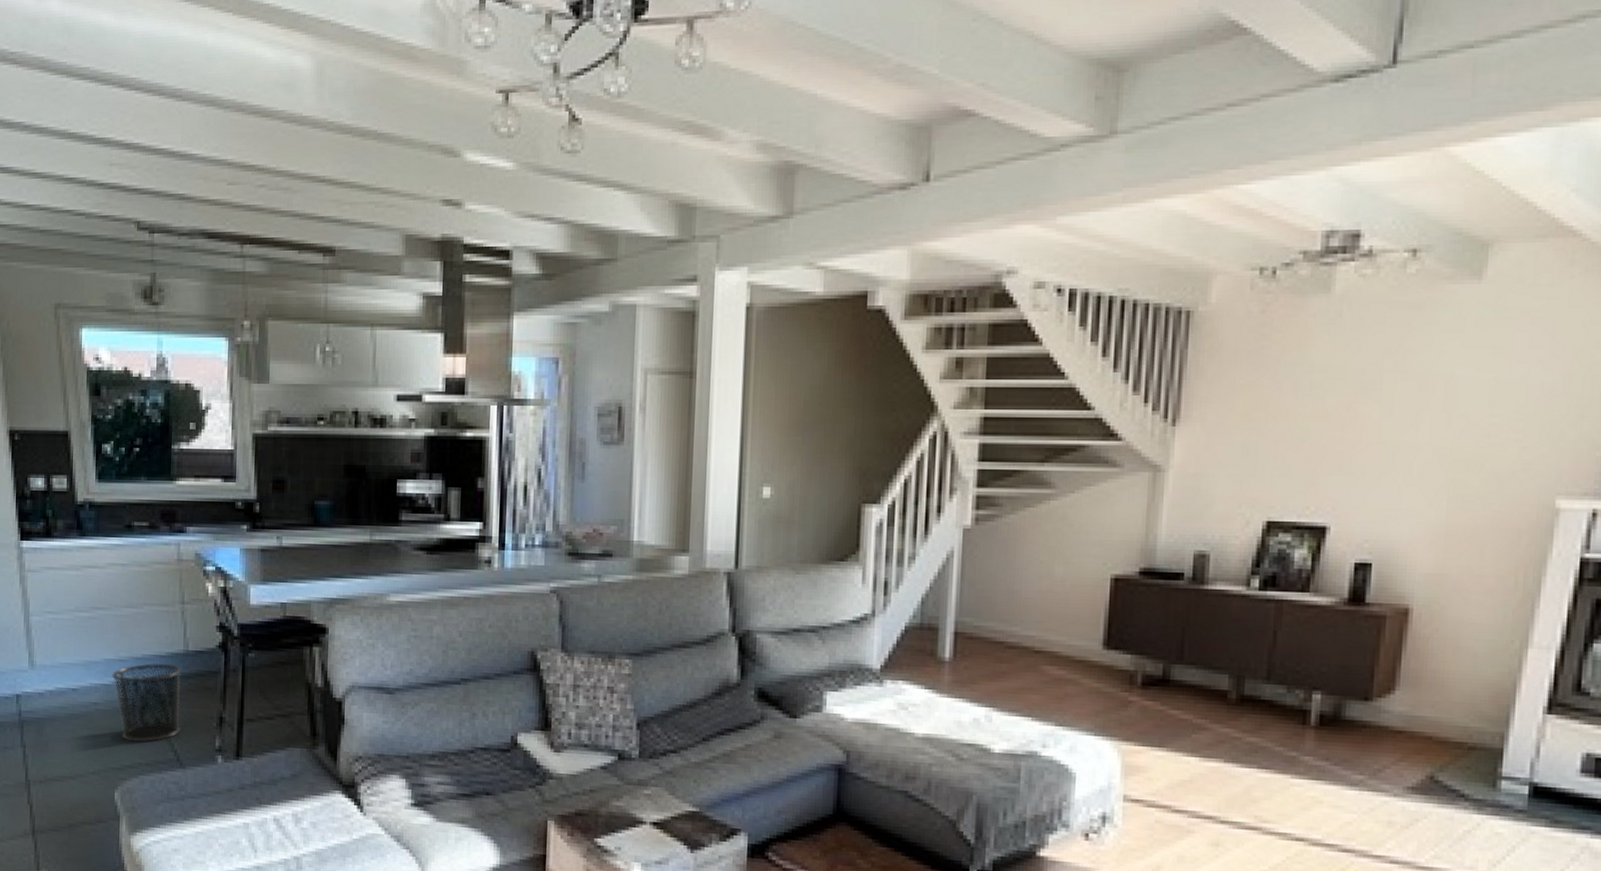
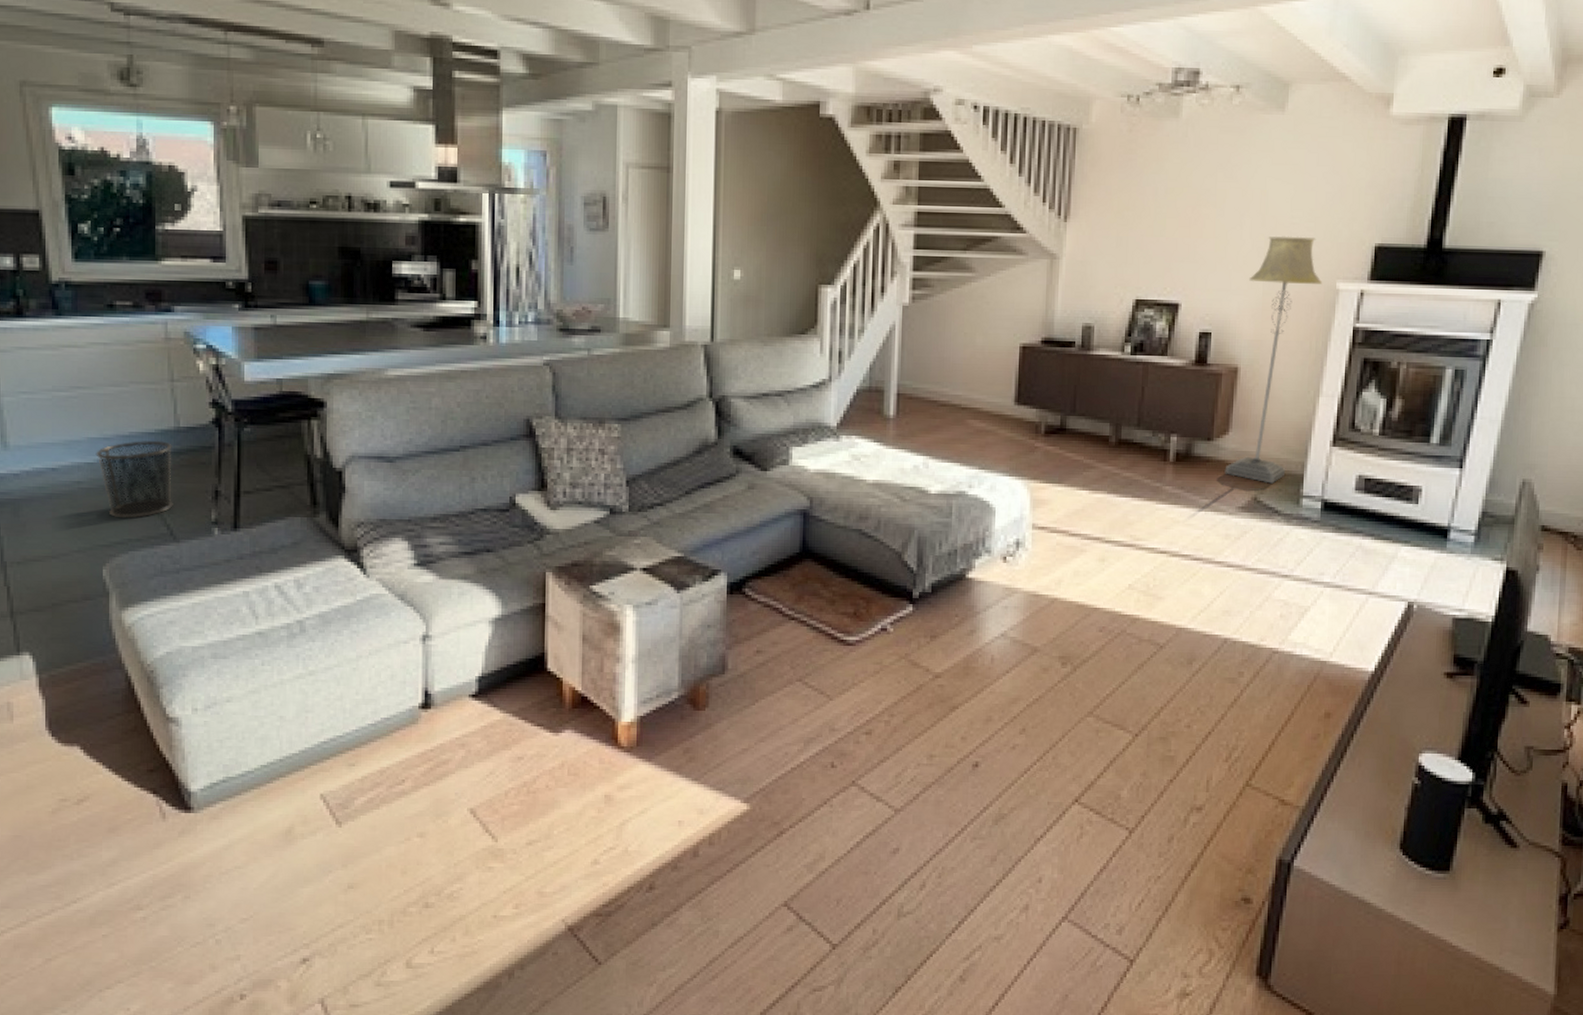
floor lamp: none [1388,439,1536,759] -> present [1224,236,1323,484]

